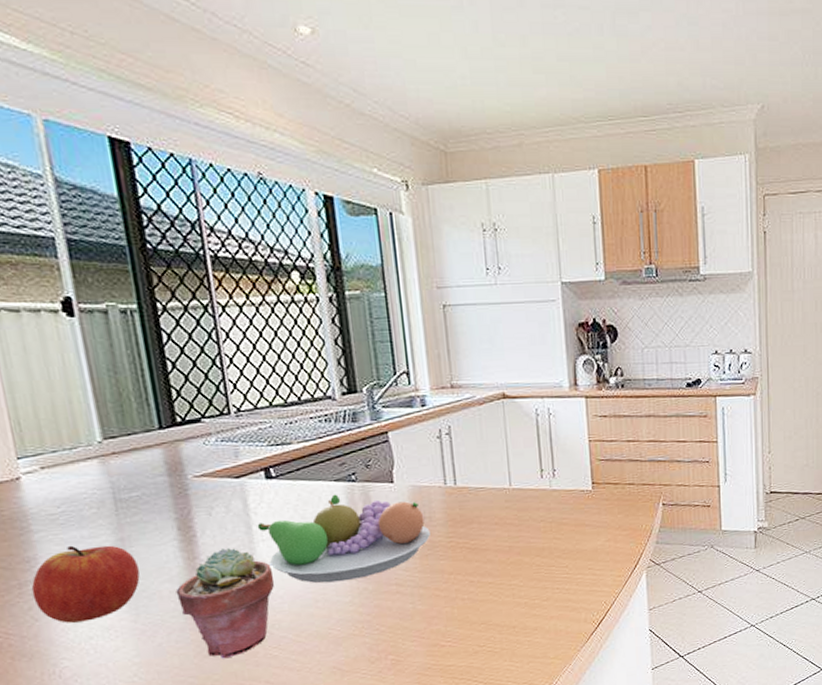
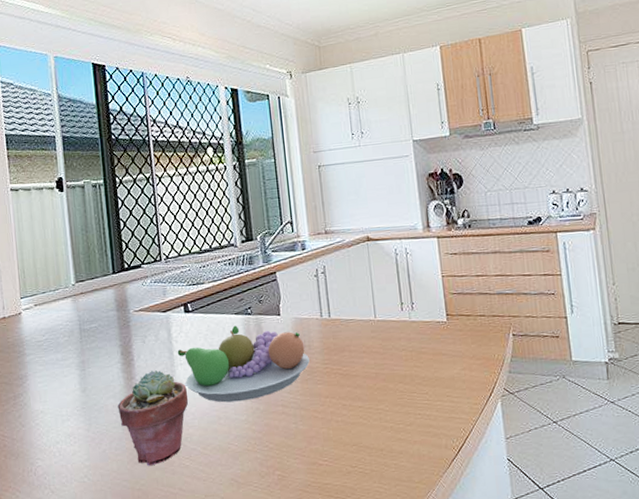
apple: present [31,545,140,623] -> none [22,366,94,430]

